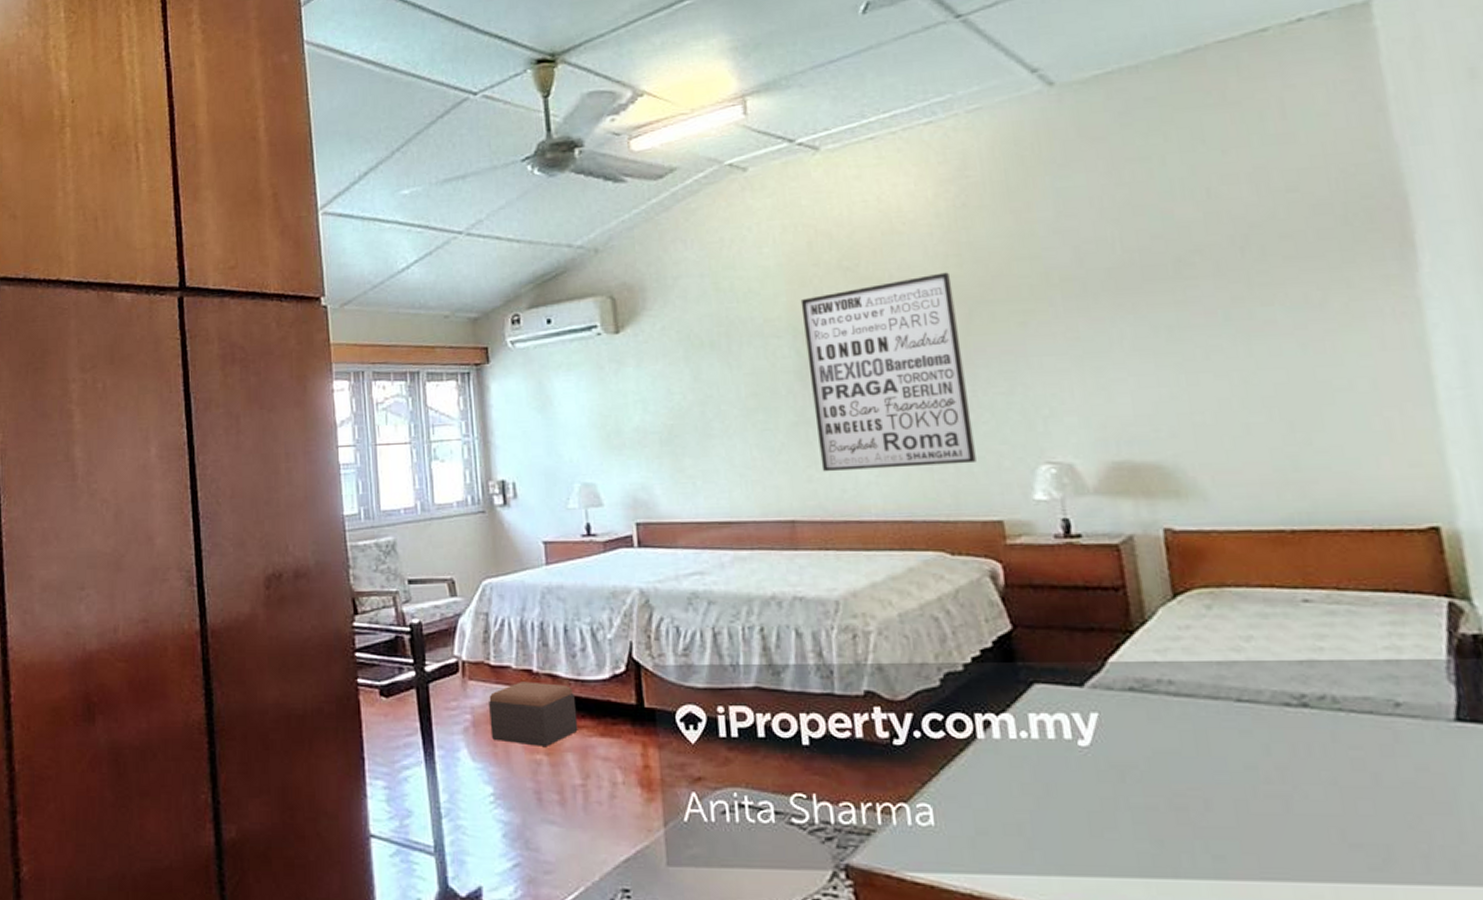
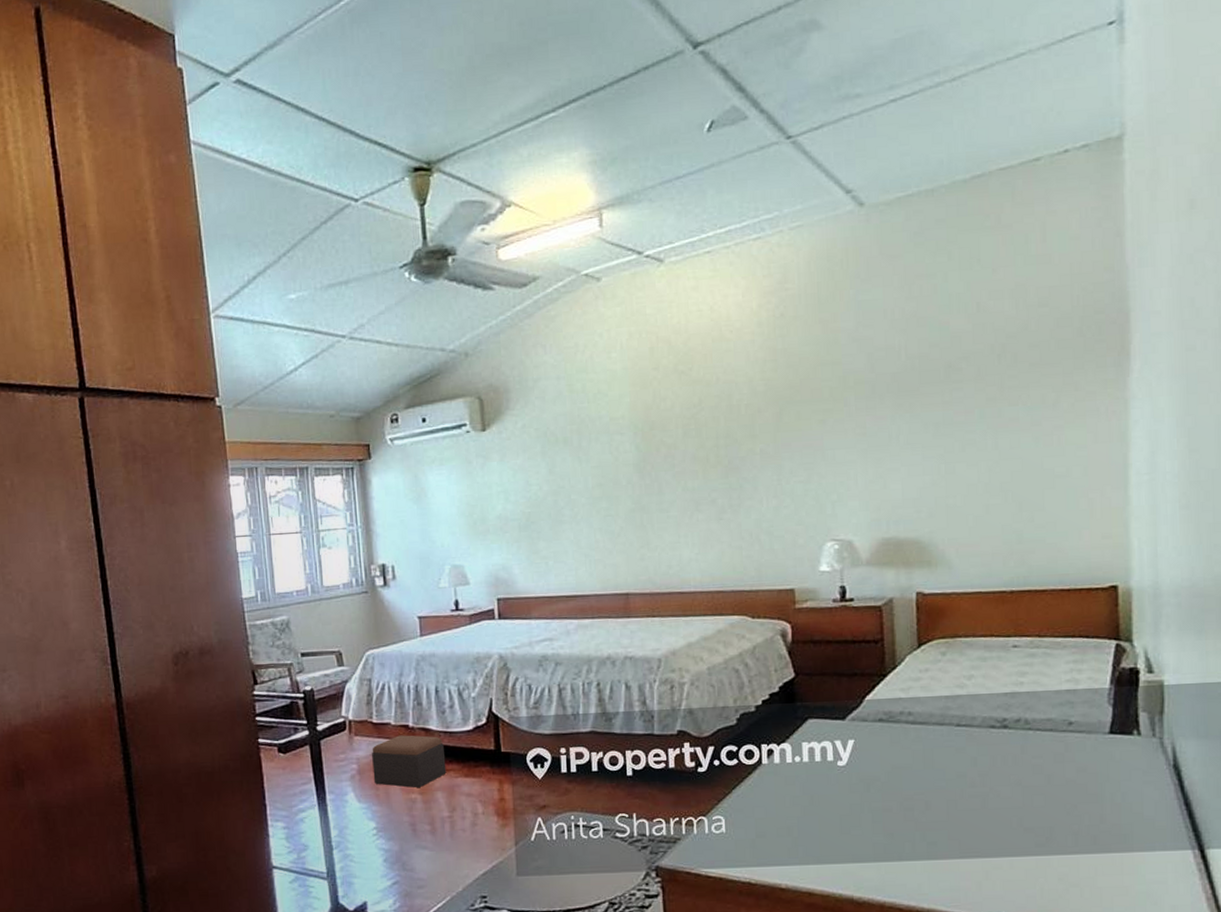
wall art: present [800,272,976,472] -> none [641,376,777,552]

